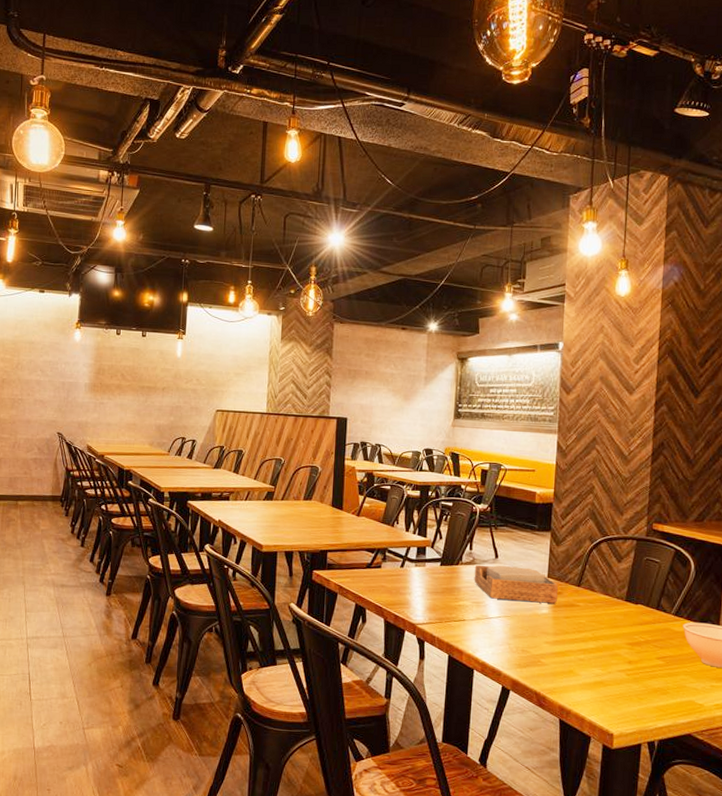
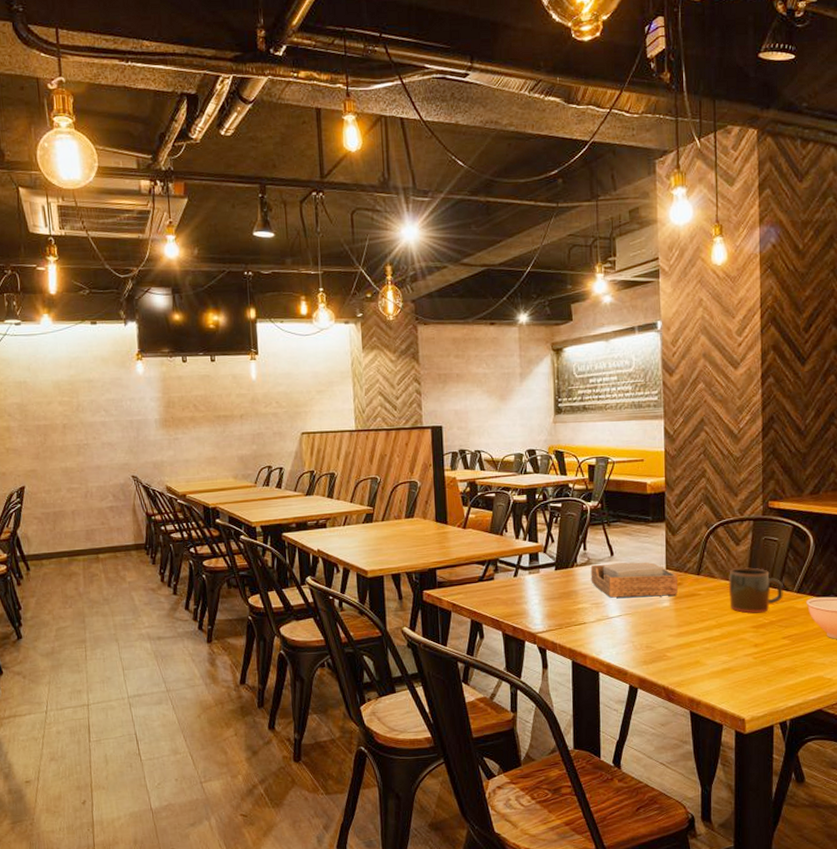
mug: none [607,583,661,631] -> present [729,567,783,613]

